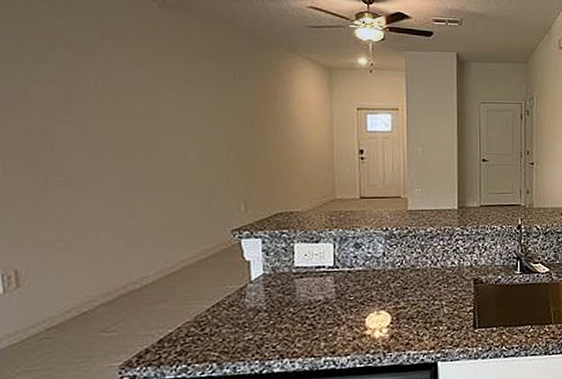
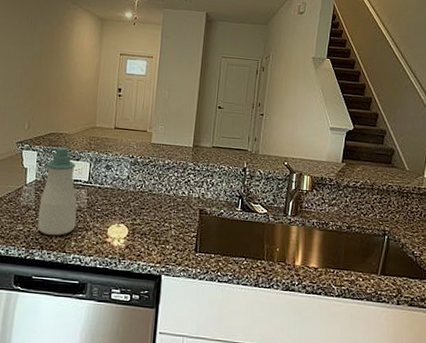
soap bottle: none [272,228,324,340] -> present [37,147,77,236]

